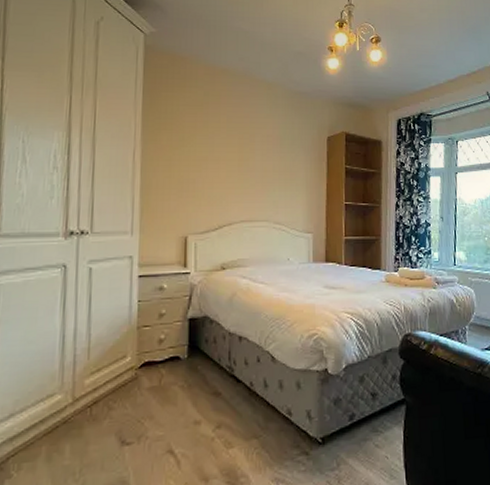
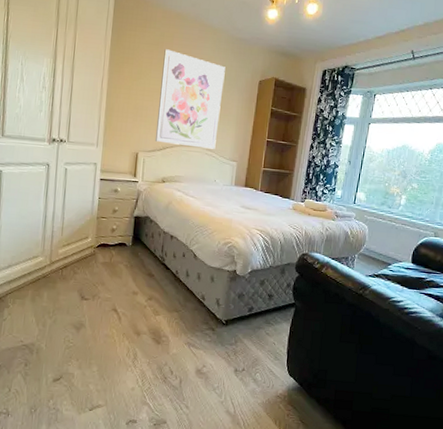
wall art: none [209,110,287,222] -> present [156,49,226,149]

